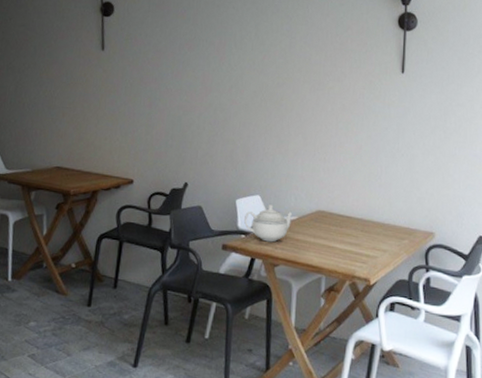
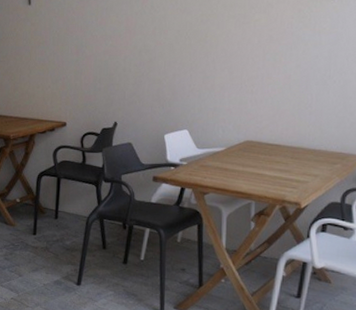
teapot: present [244,204,293,242] -> none [173,138,221,173]

